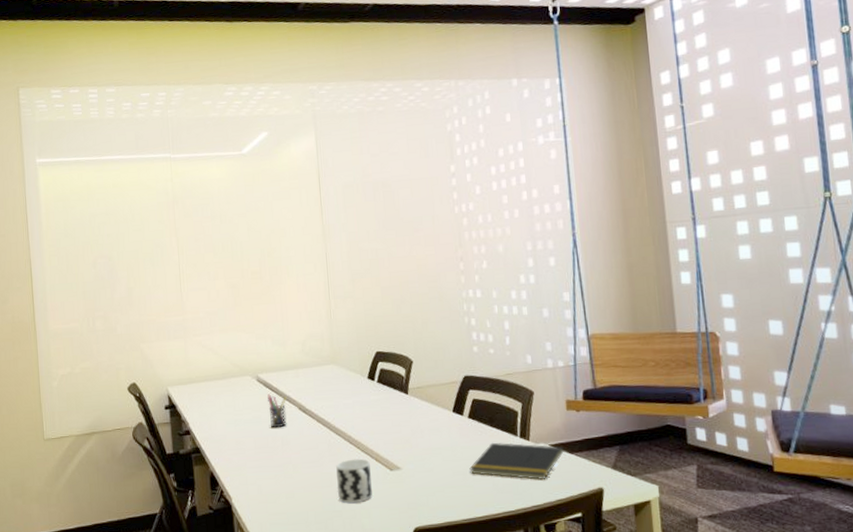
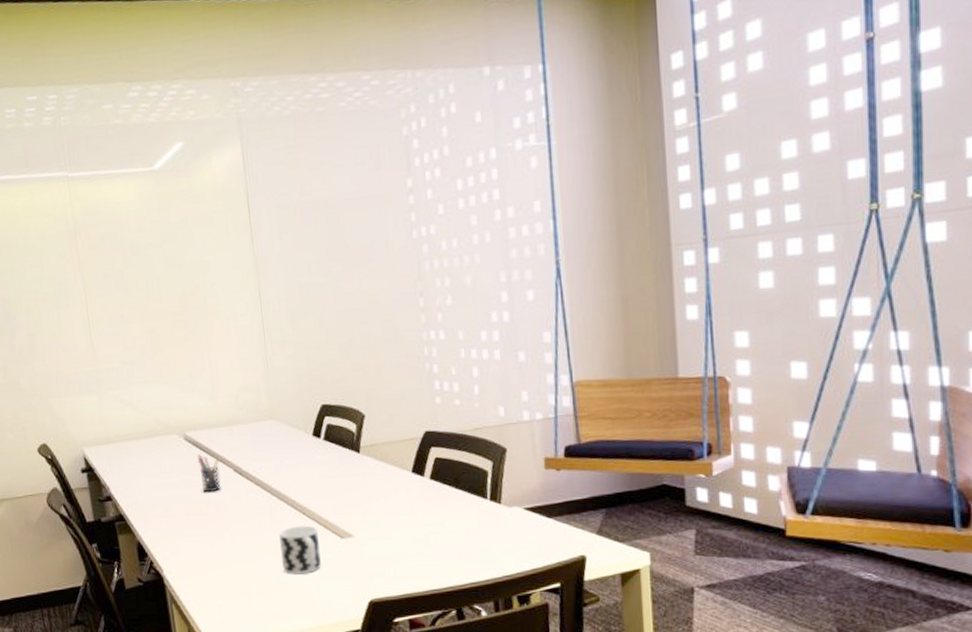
notepad: present [469,442,565,481] -> none [432,506,542,548]

